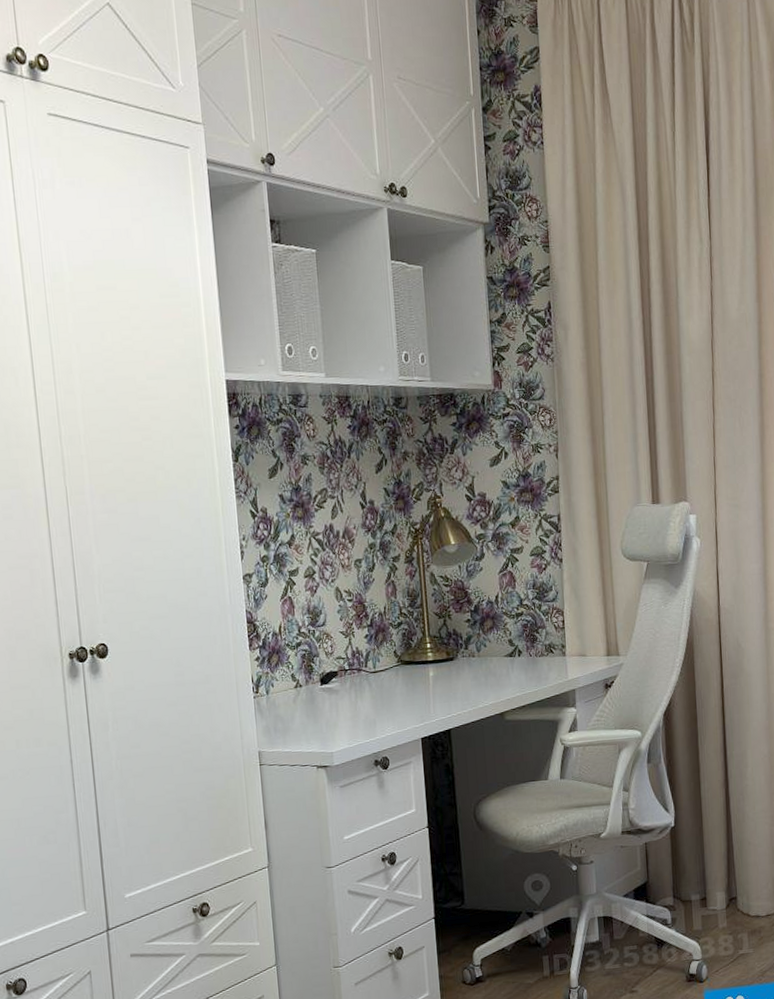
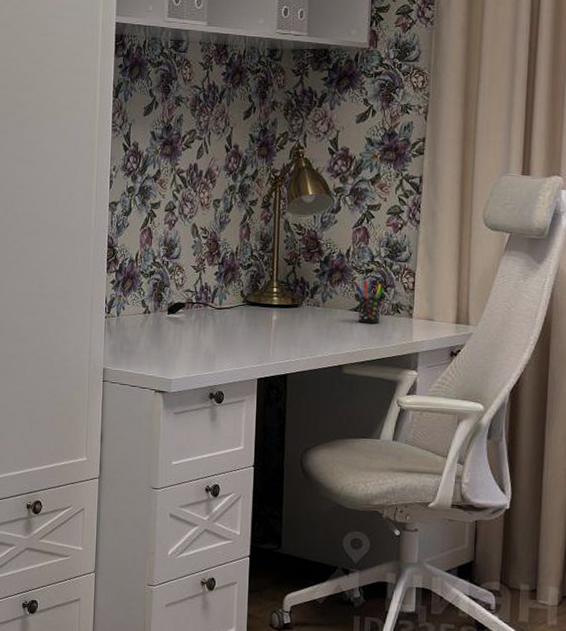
pen holder: none [507,625,536,667] -> present [355,280,384,324]

